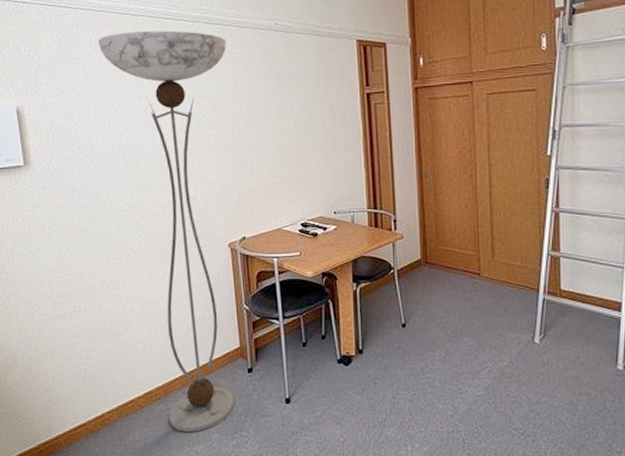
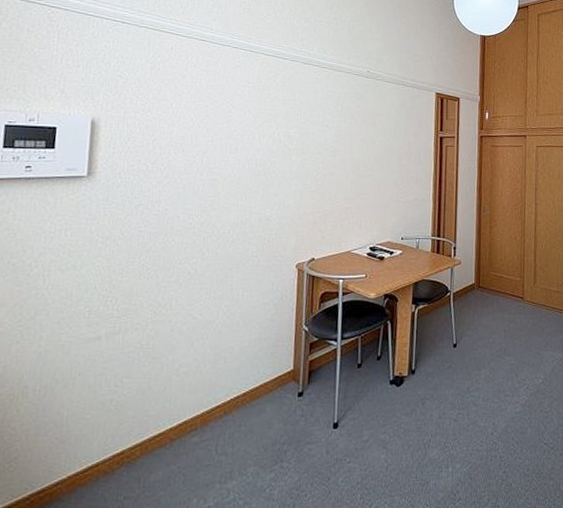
floor lamp: present [98,30,234,433] -> none [195,61,322,467]

